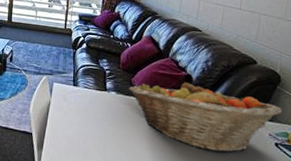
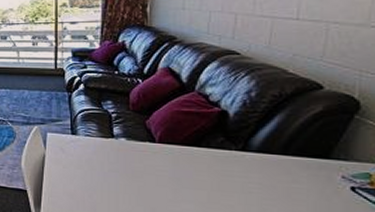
fruit basket: present [128,81,282,153] -> none [142,119,362,202]

